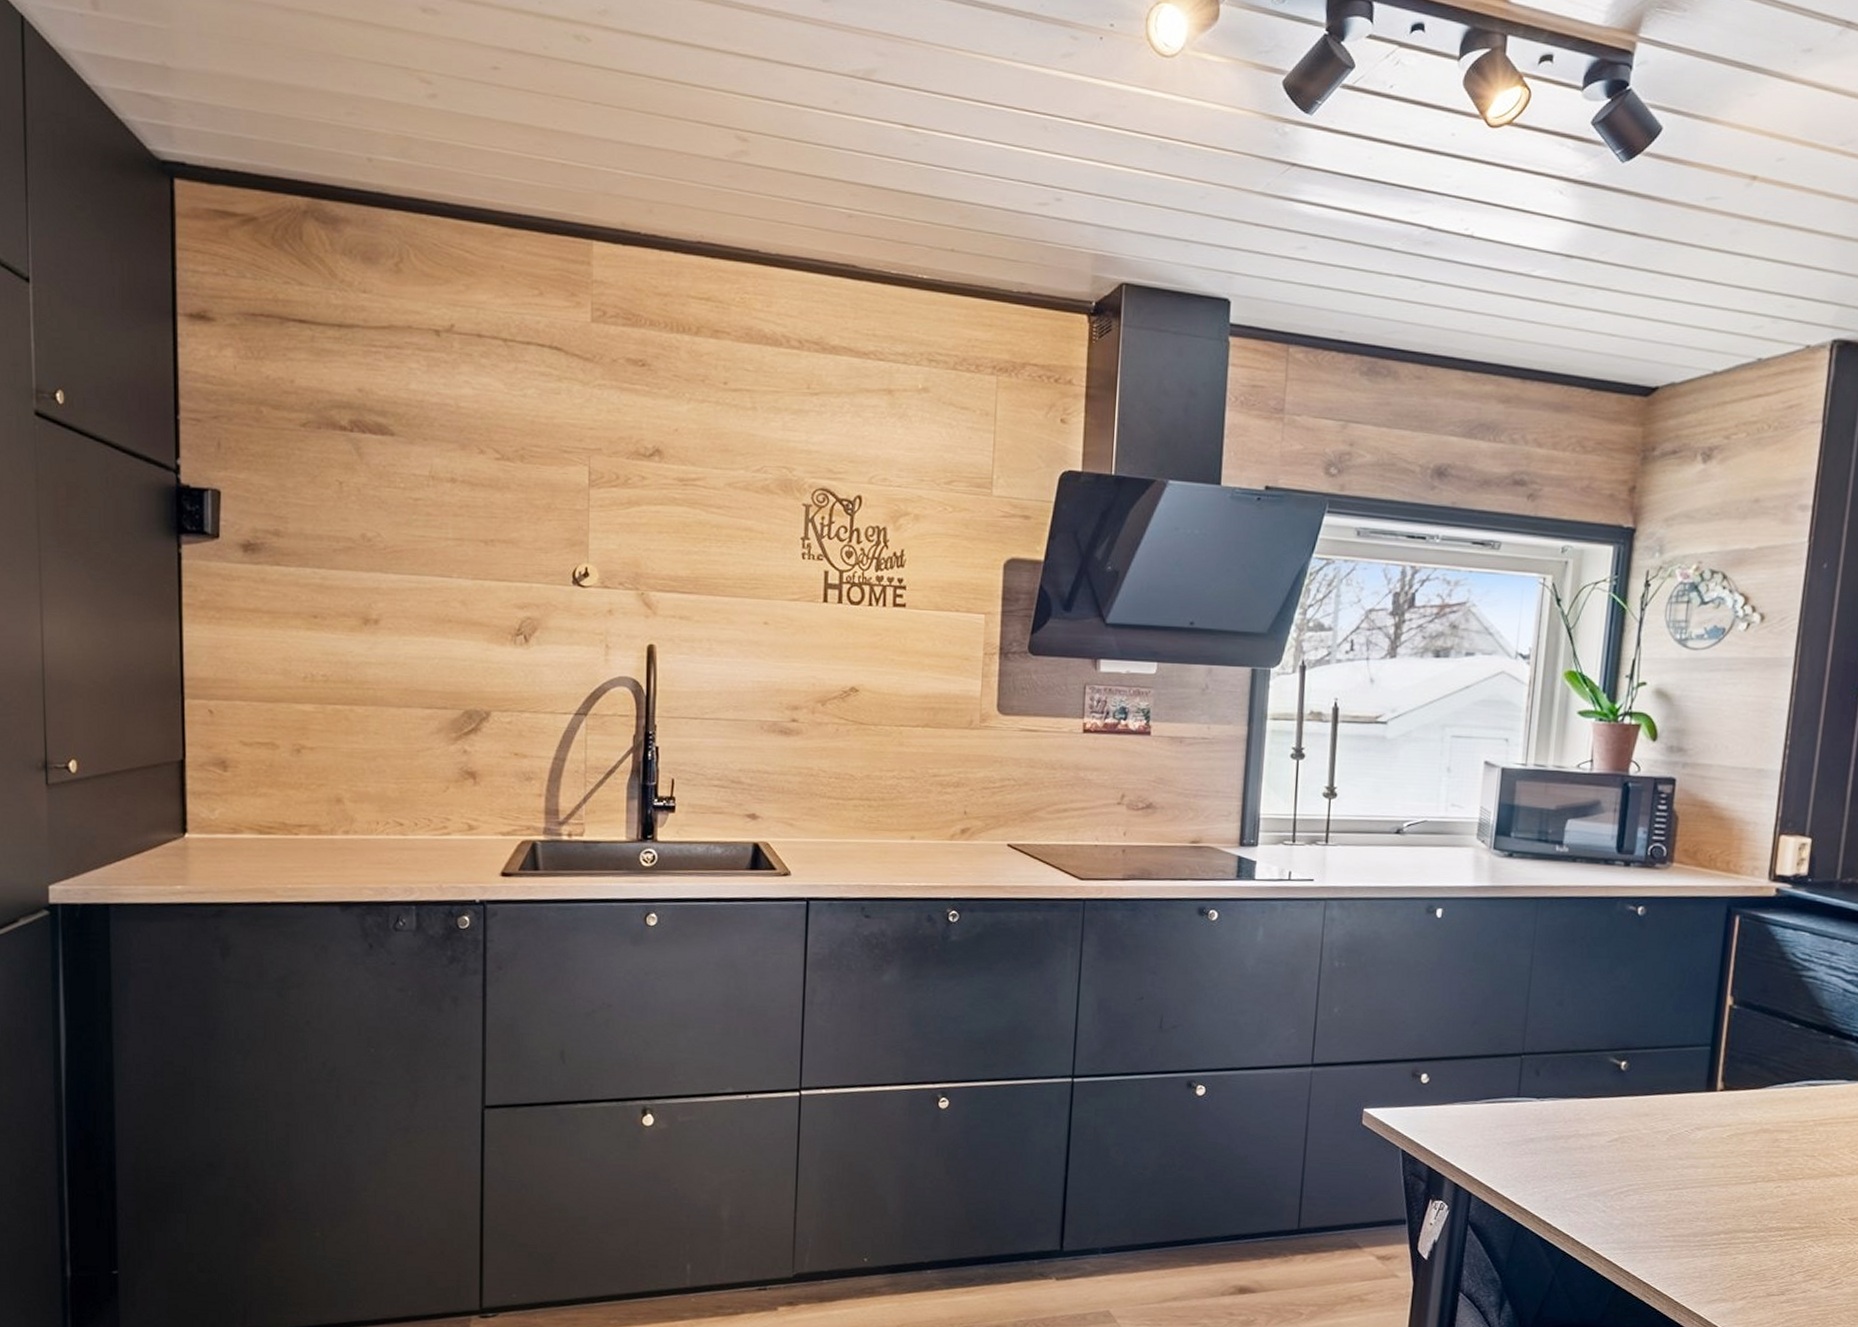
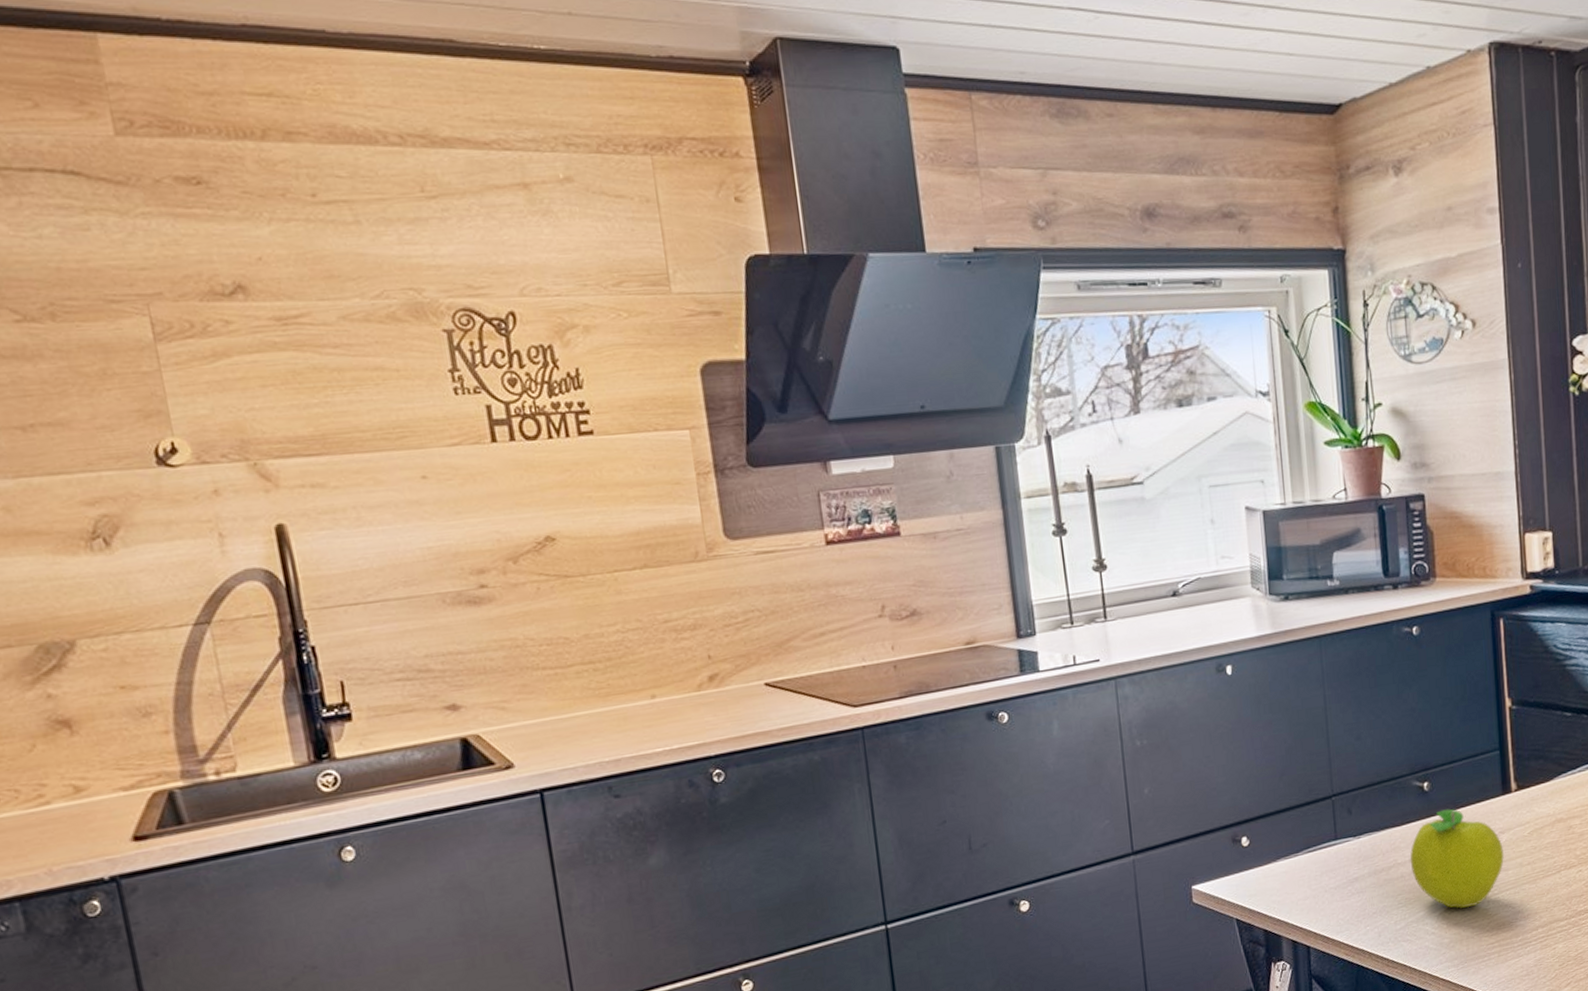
fruit: none [1592,1092,1697,1195] -> present [1410,808,1505,908]

